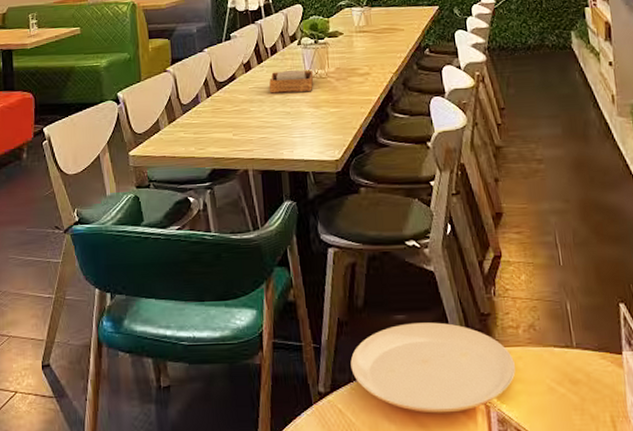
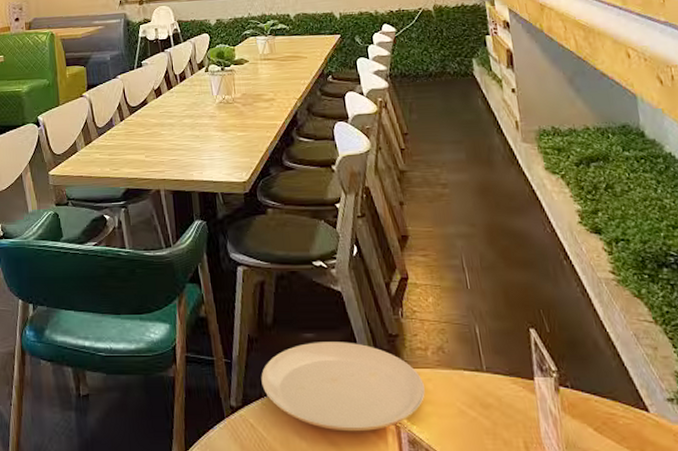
napkin holder: present [269,70,314,94] -> none [179,95,221,118]

